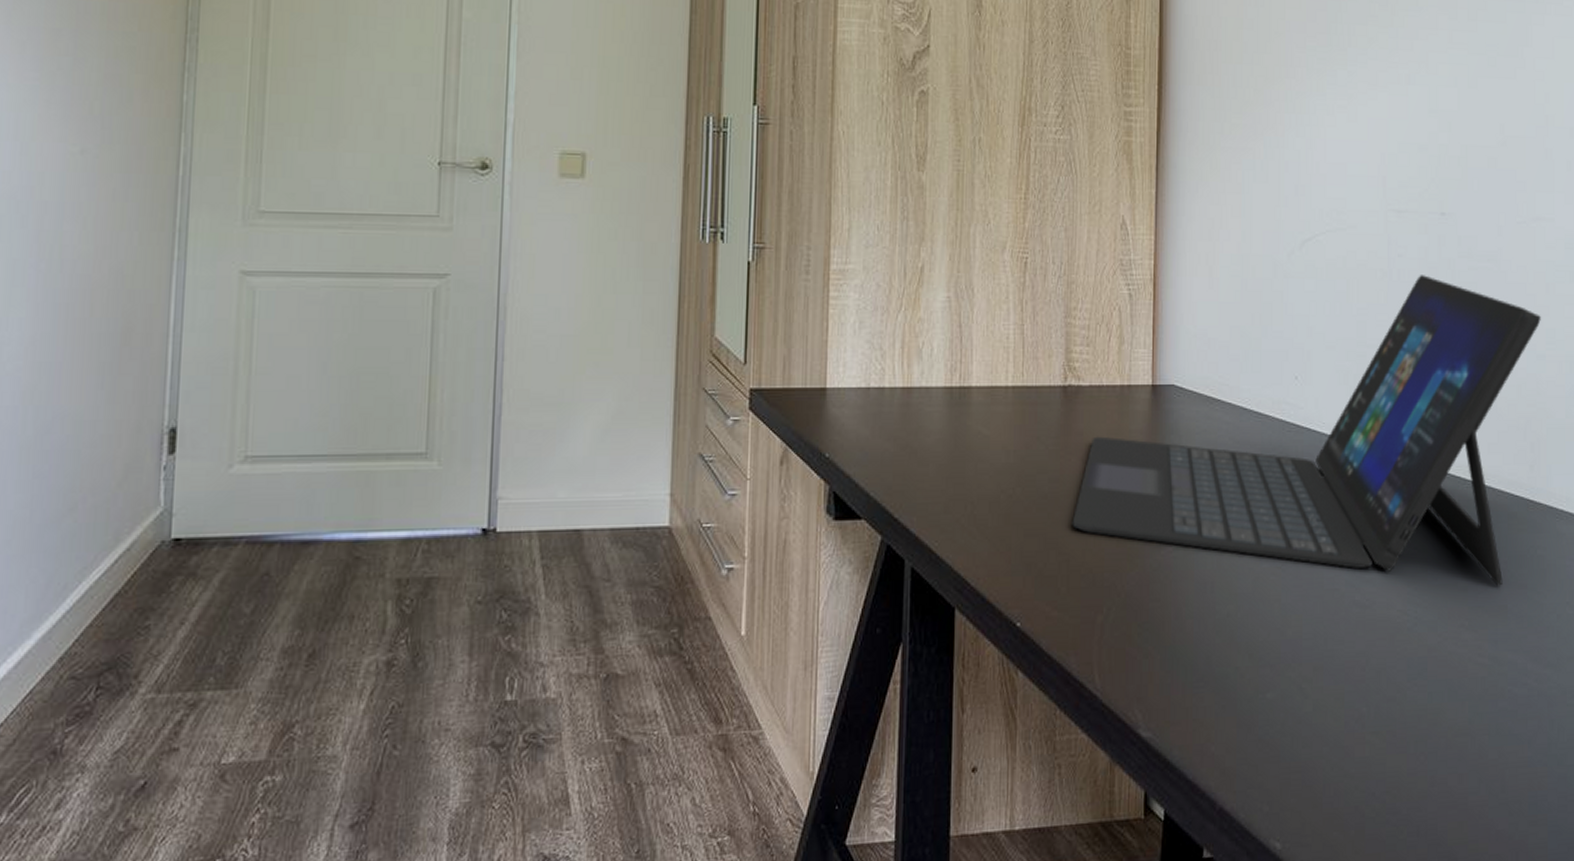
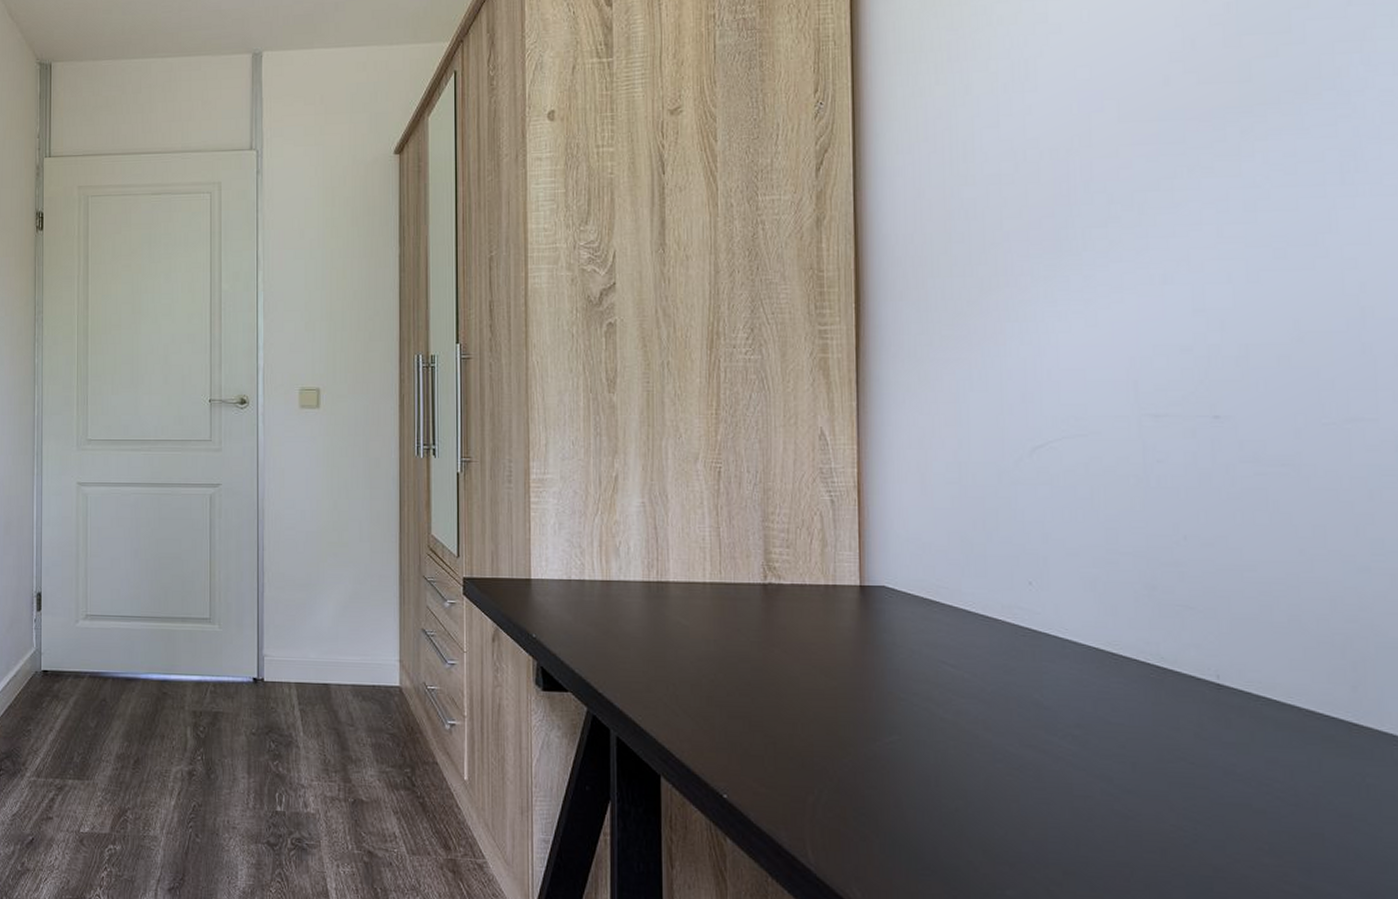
laptop: present [1072,275,1541,586] -> none [777,481,1362,812]

